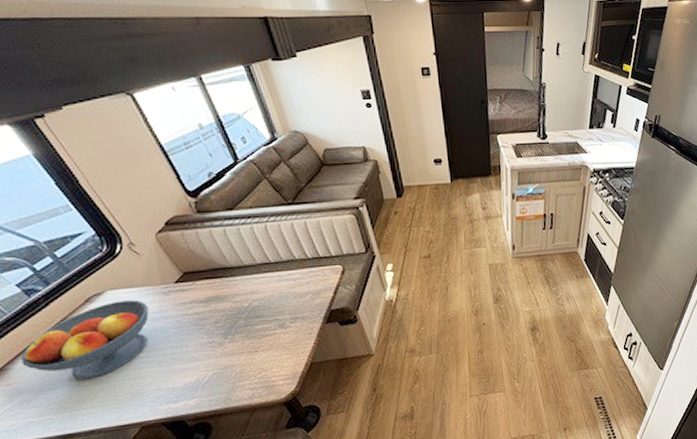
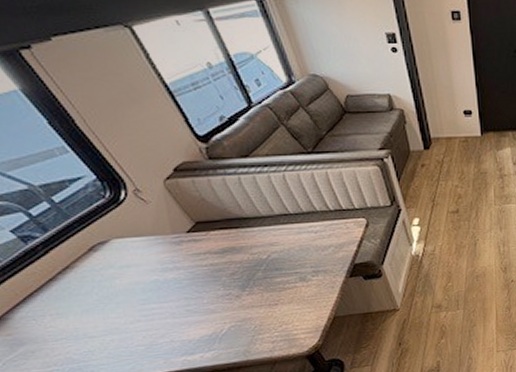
fruit bowl: present [21,299,149,380] -> none [21,249,160,331]

